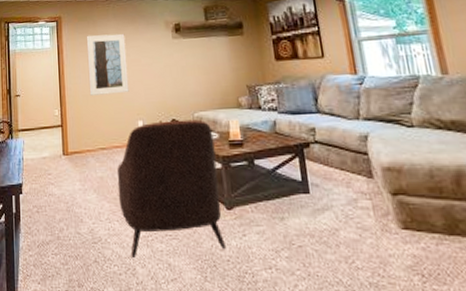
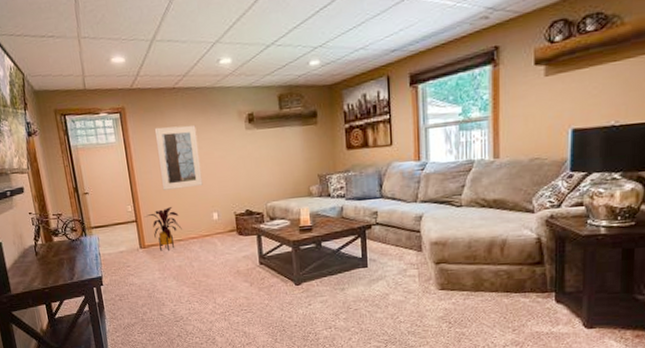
house plant: none [69,113,106,159] -> present [144,207,182,251]
armchair: present [117,119,226,257] -> none [194,209,293,330]

